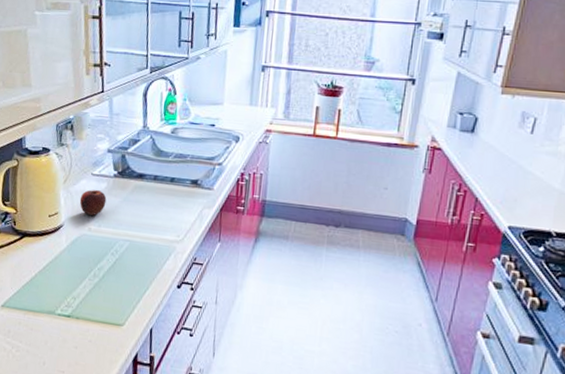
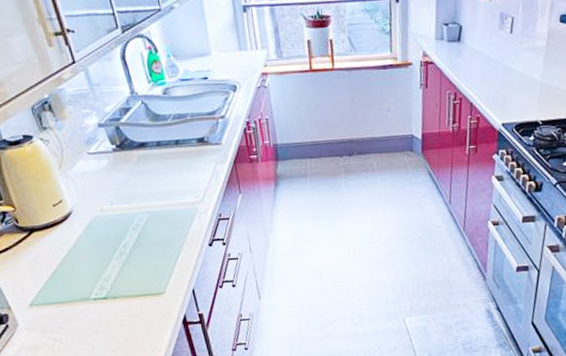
apple: present [79,190,107,216] -> none [82,168,113,196]

